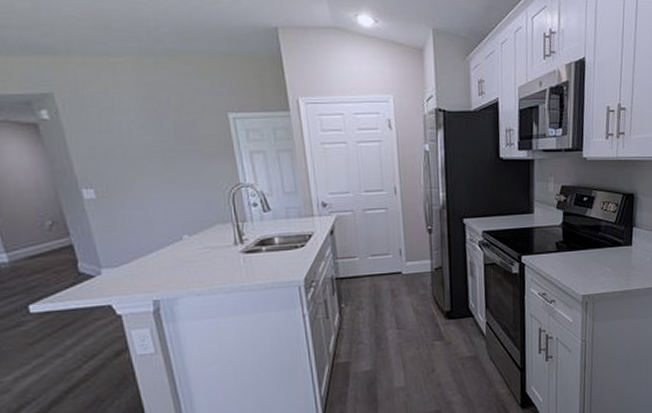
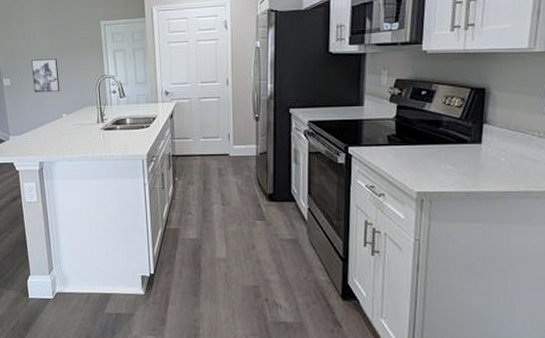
wall art: none [127,162,176,208] -> present [31,59,60,93]

